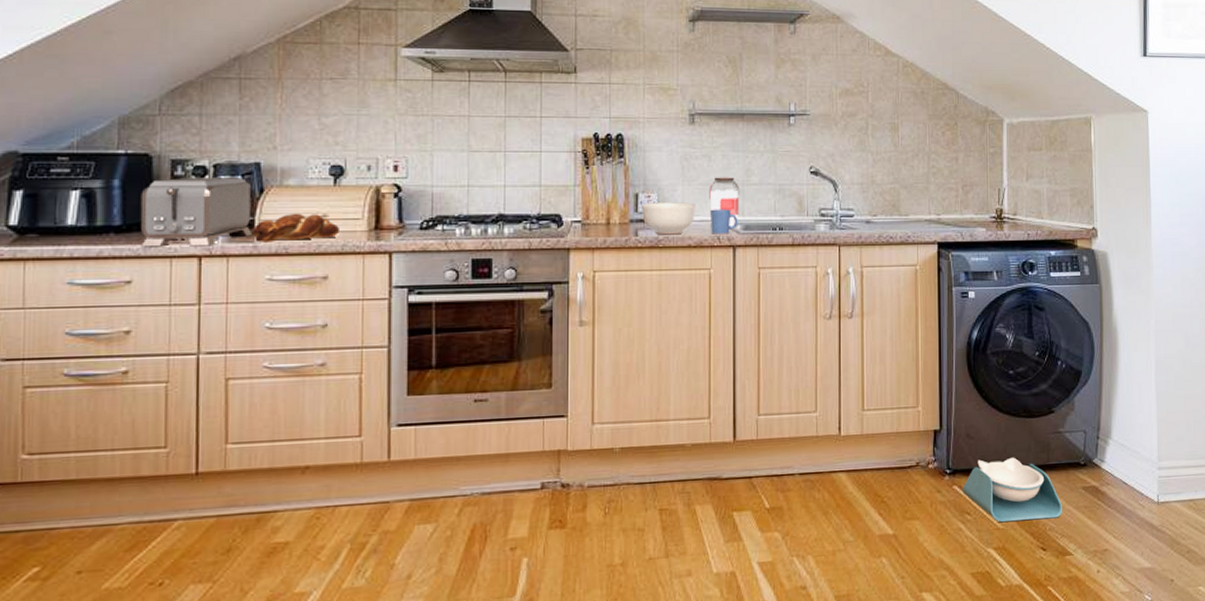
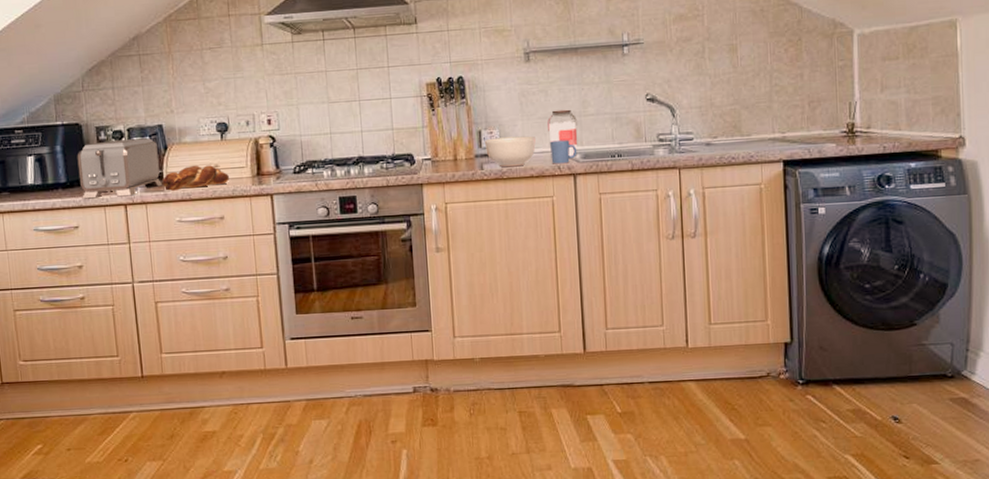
pet bowl: present [963,457,1063,523] -> none [817,369,928,431]

